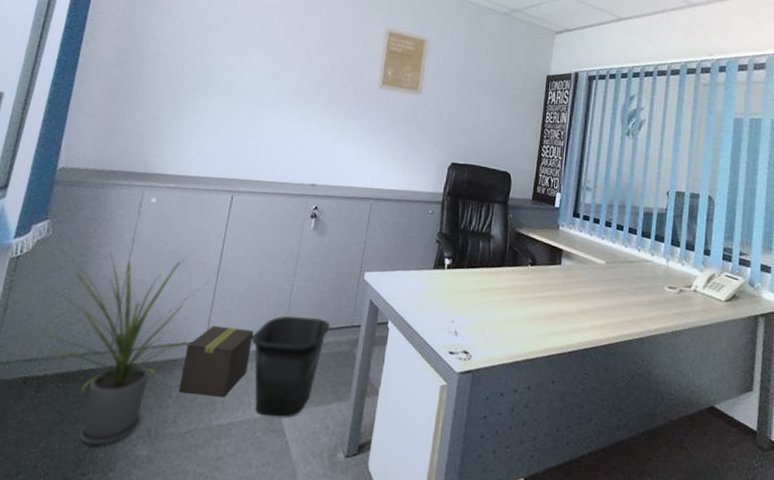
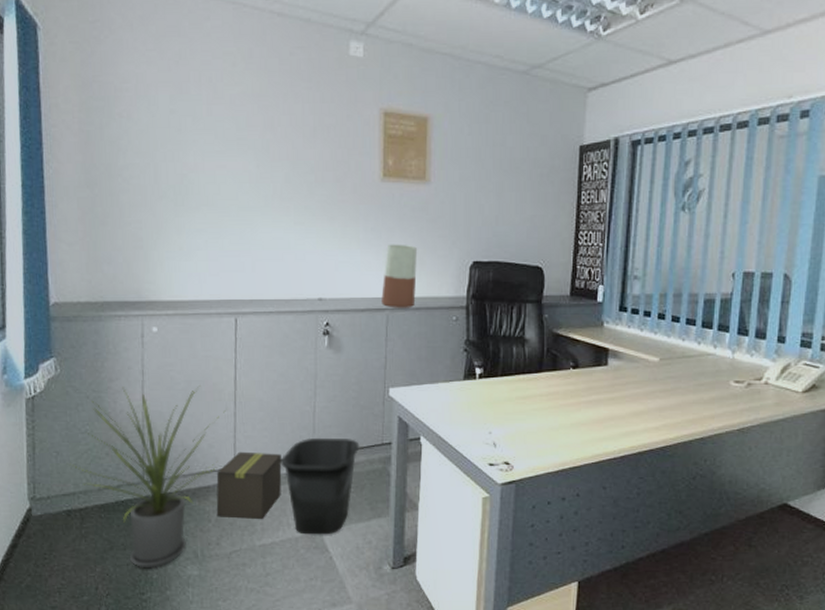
vase: none [367,141,405,200] -> present [381,244,418,308]

